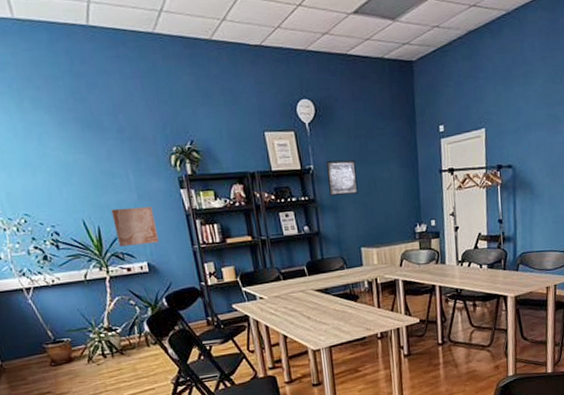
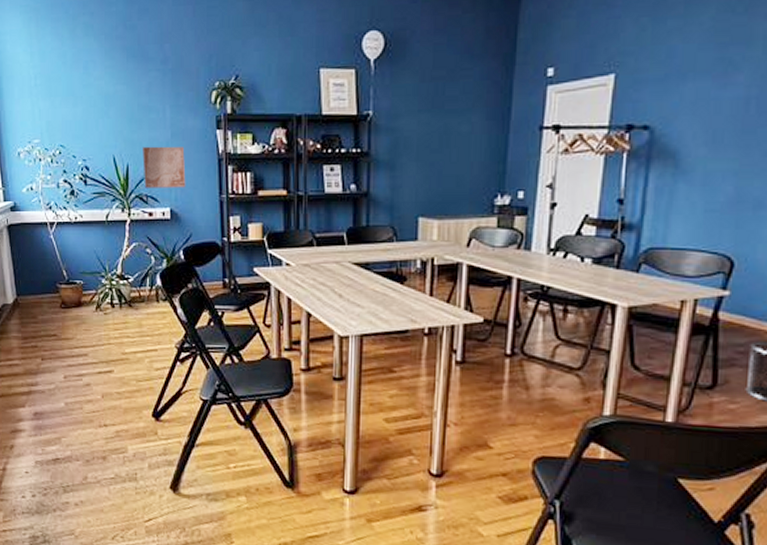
wall art: present [326,160,358,196] -> none [388,106,426,149]

